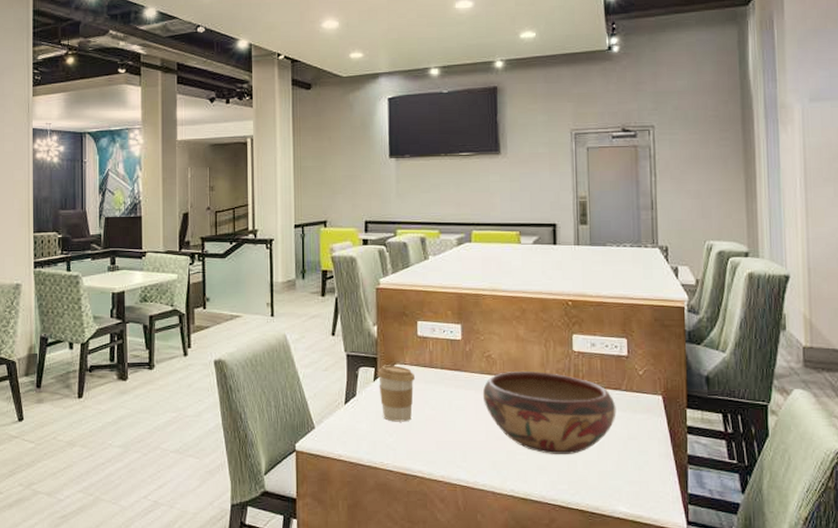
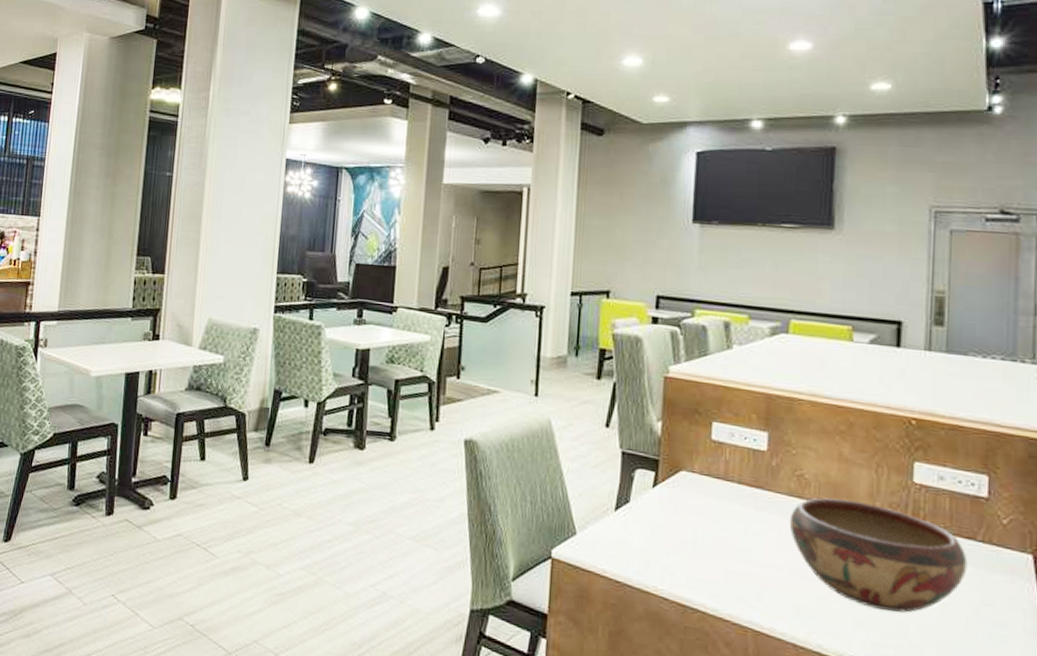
coffee cup: present [377,365,415,422] -> none [657,470,704,542]

